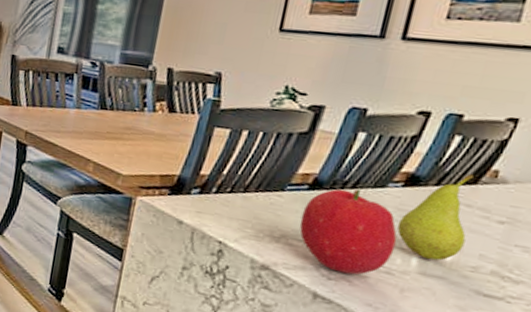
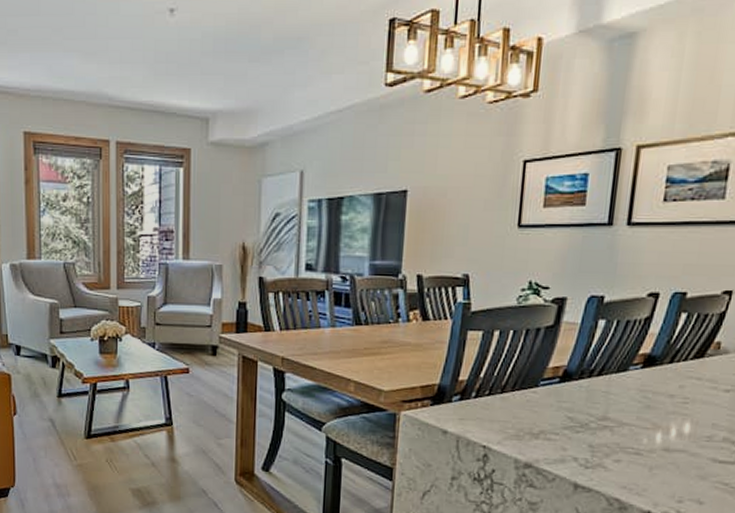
fruit: present [299,189,397,276] -> none [555,376,642,461]
fruit: present [397,174,474,261] -> none [640,348,700,436]

